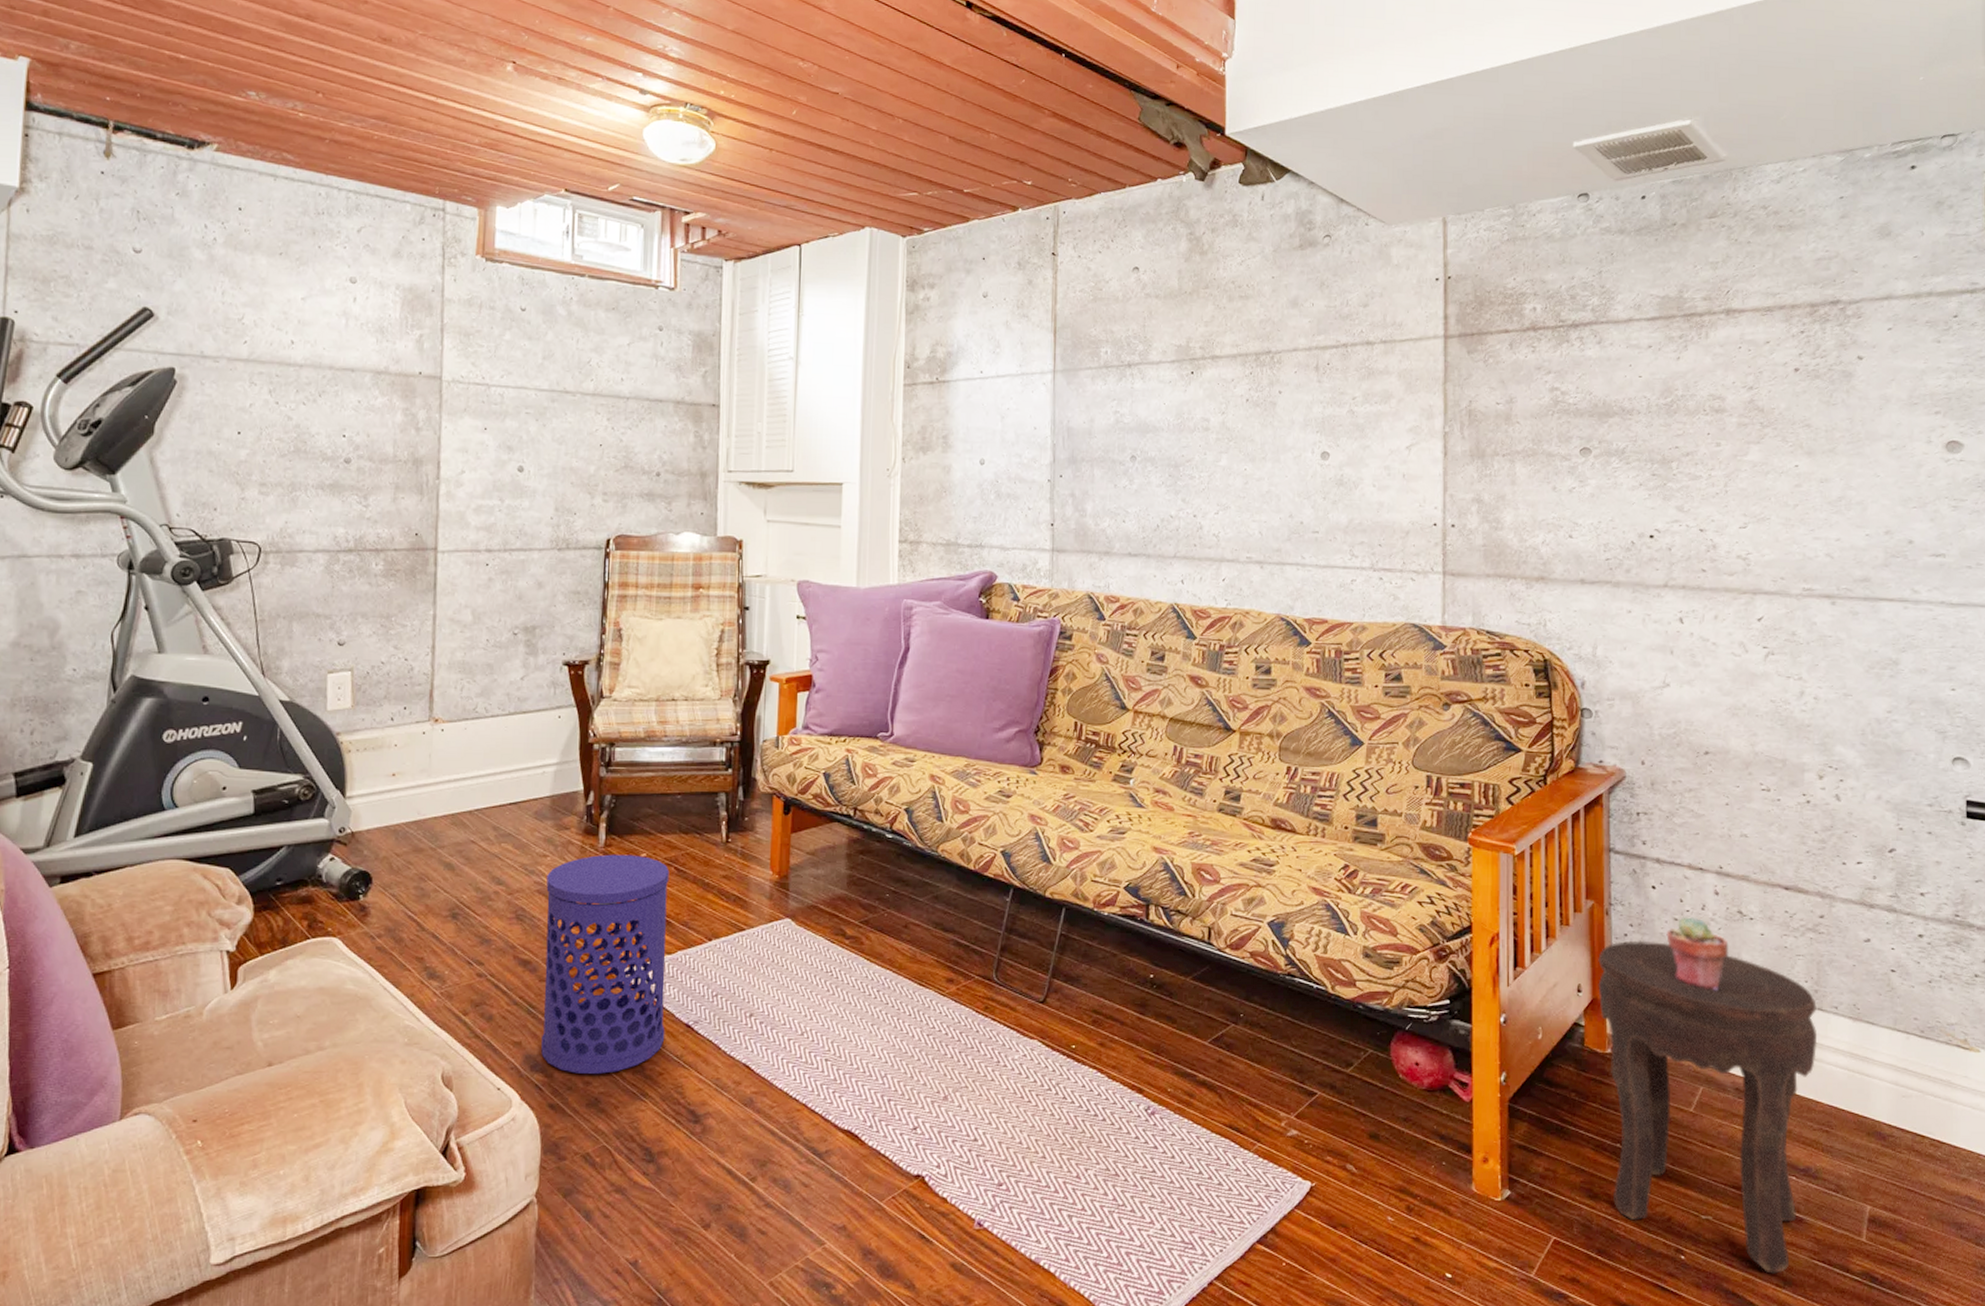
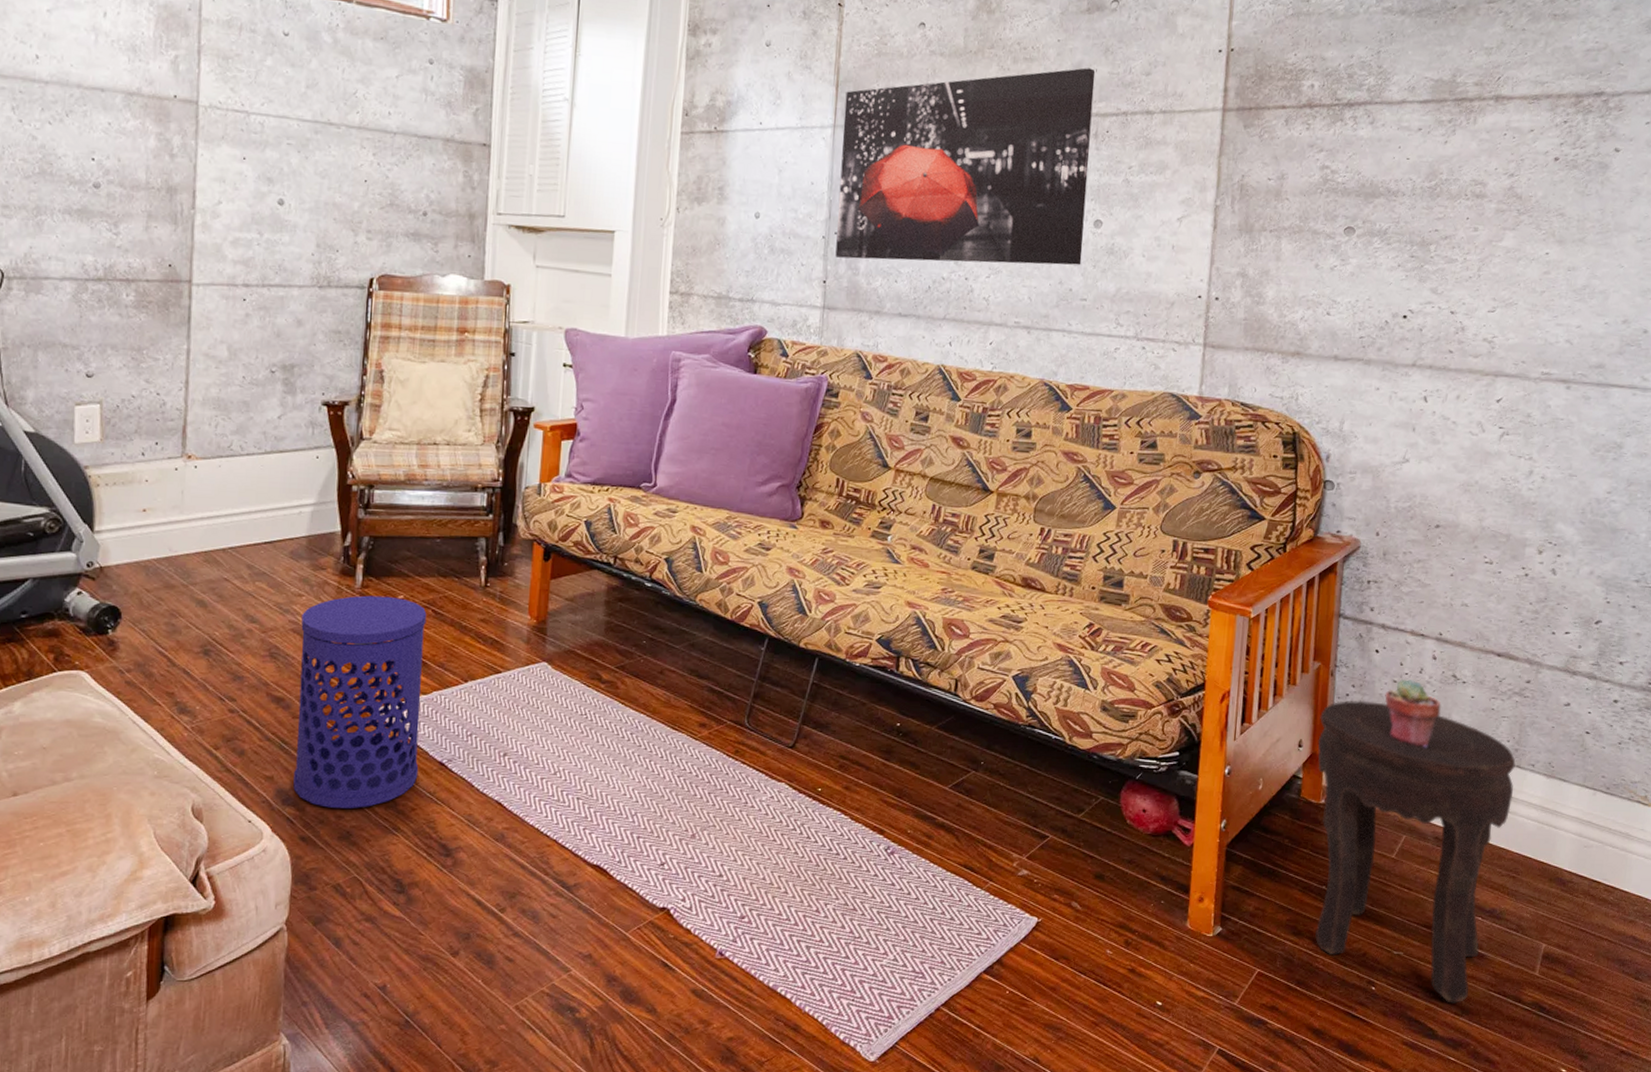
wall art: none [1061,302,1312,501] -> present [835,67,1096,265]

